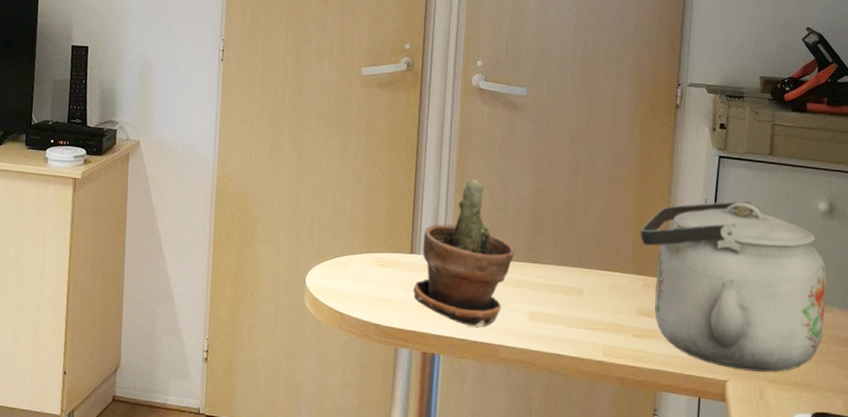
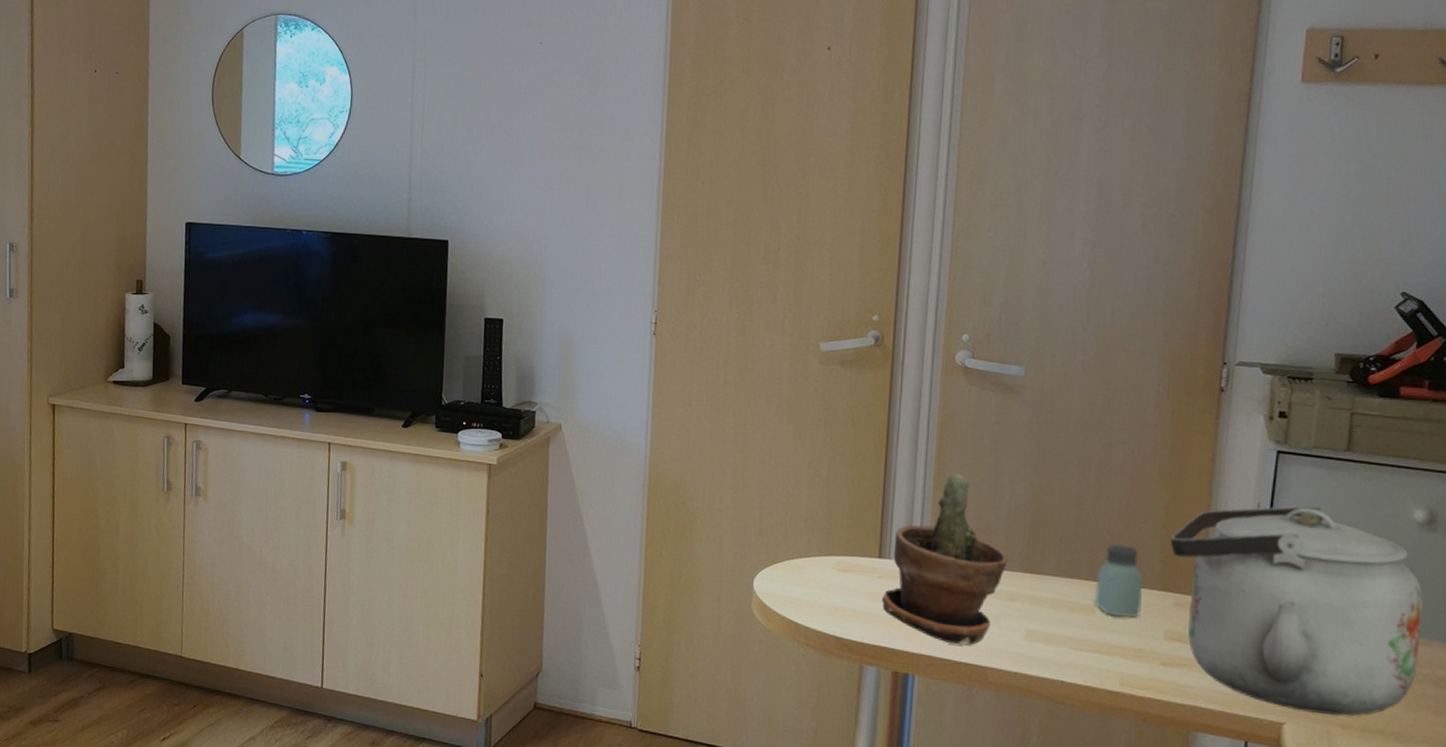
saltshaker: none [582,236,620,298] -> present [1094,544,1143,618]

